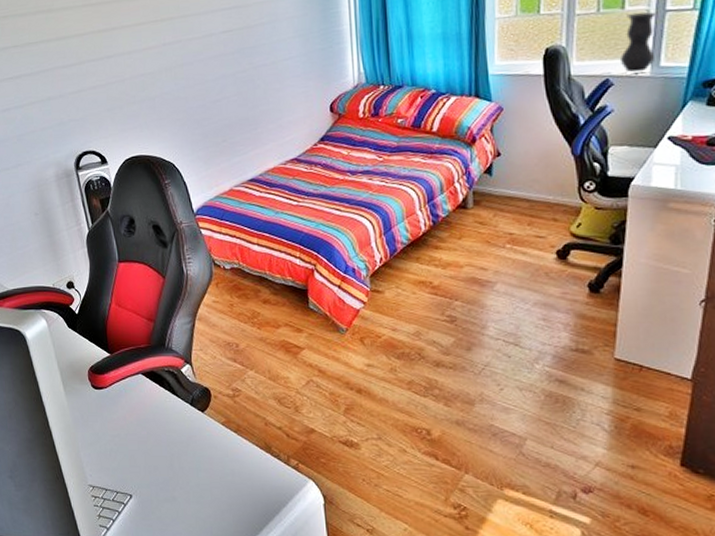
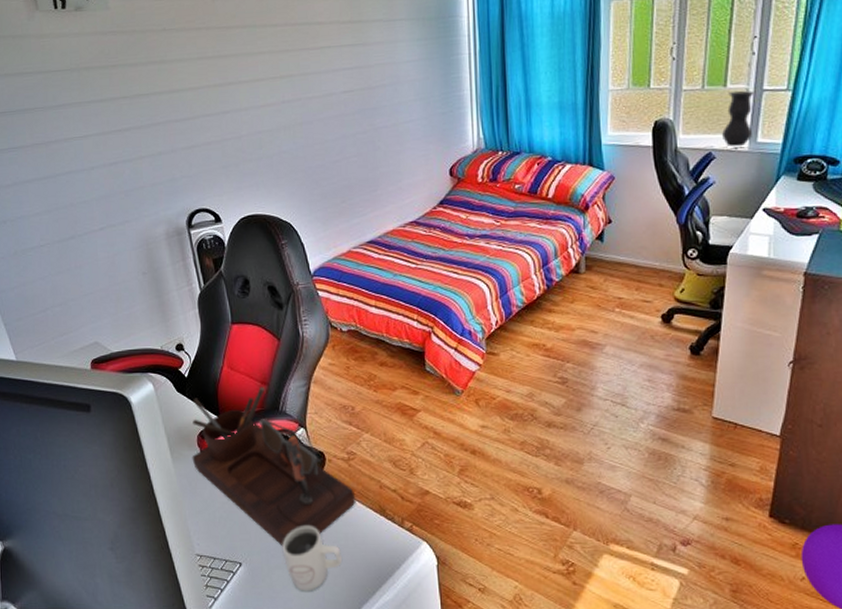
desk organizer: none [83,324,242,481] -> present [192,387,356,547]
mug: none [170,460,230,525] -> present [282,526,343,591]

